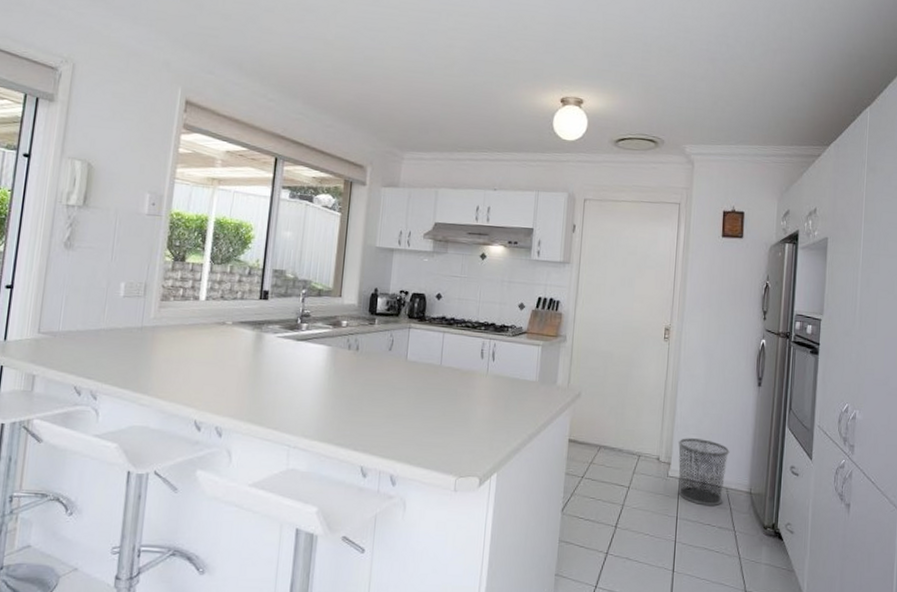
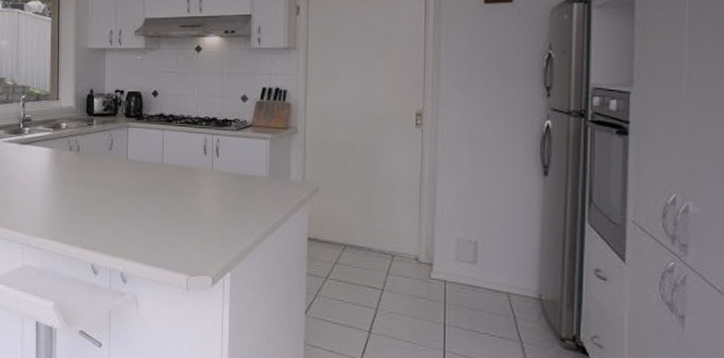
waste bin: present [678,438,730,507] -> none [440,236,510,313]

